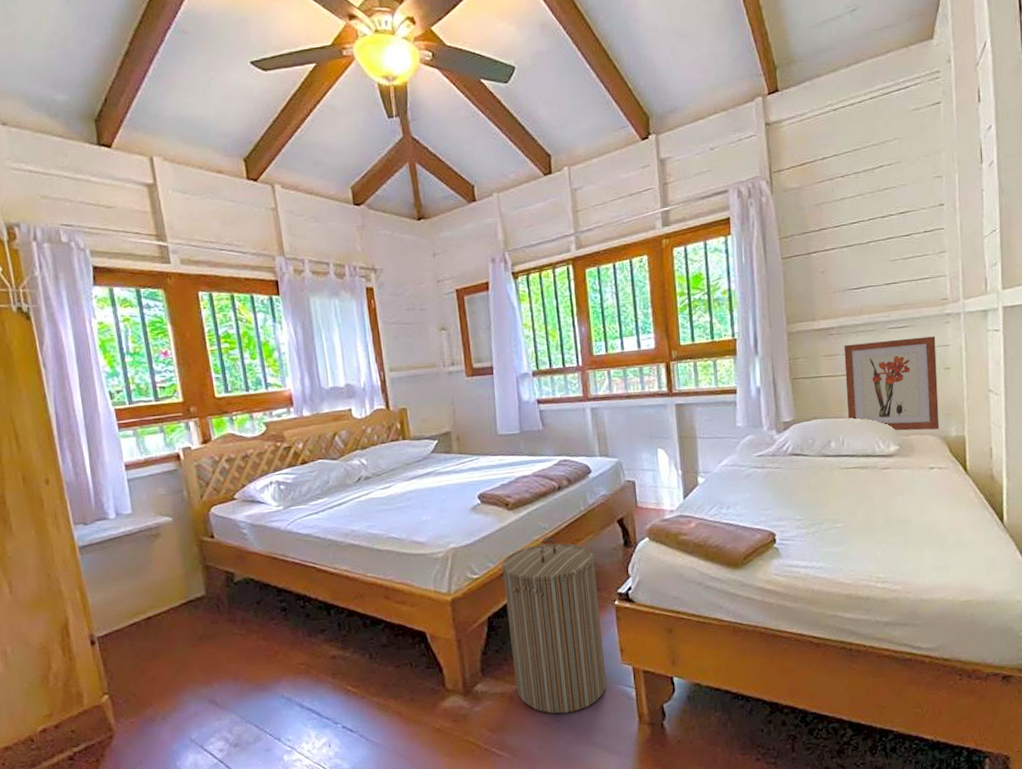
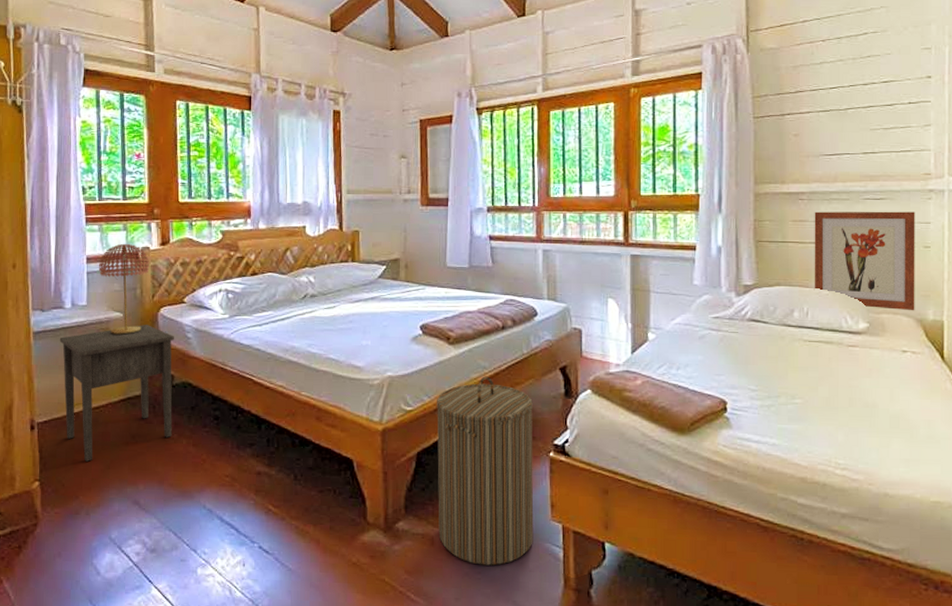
nightstand: none [108,525,240,669] -> present [59,325,174,462]
table lamp: none [139,445,194,540] -> present [99,243,150,335]

